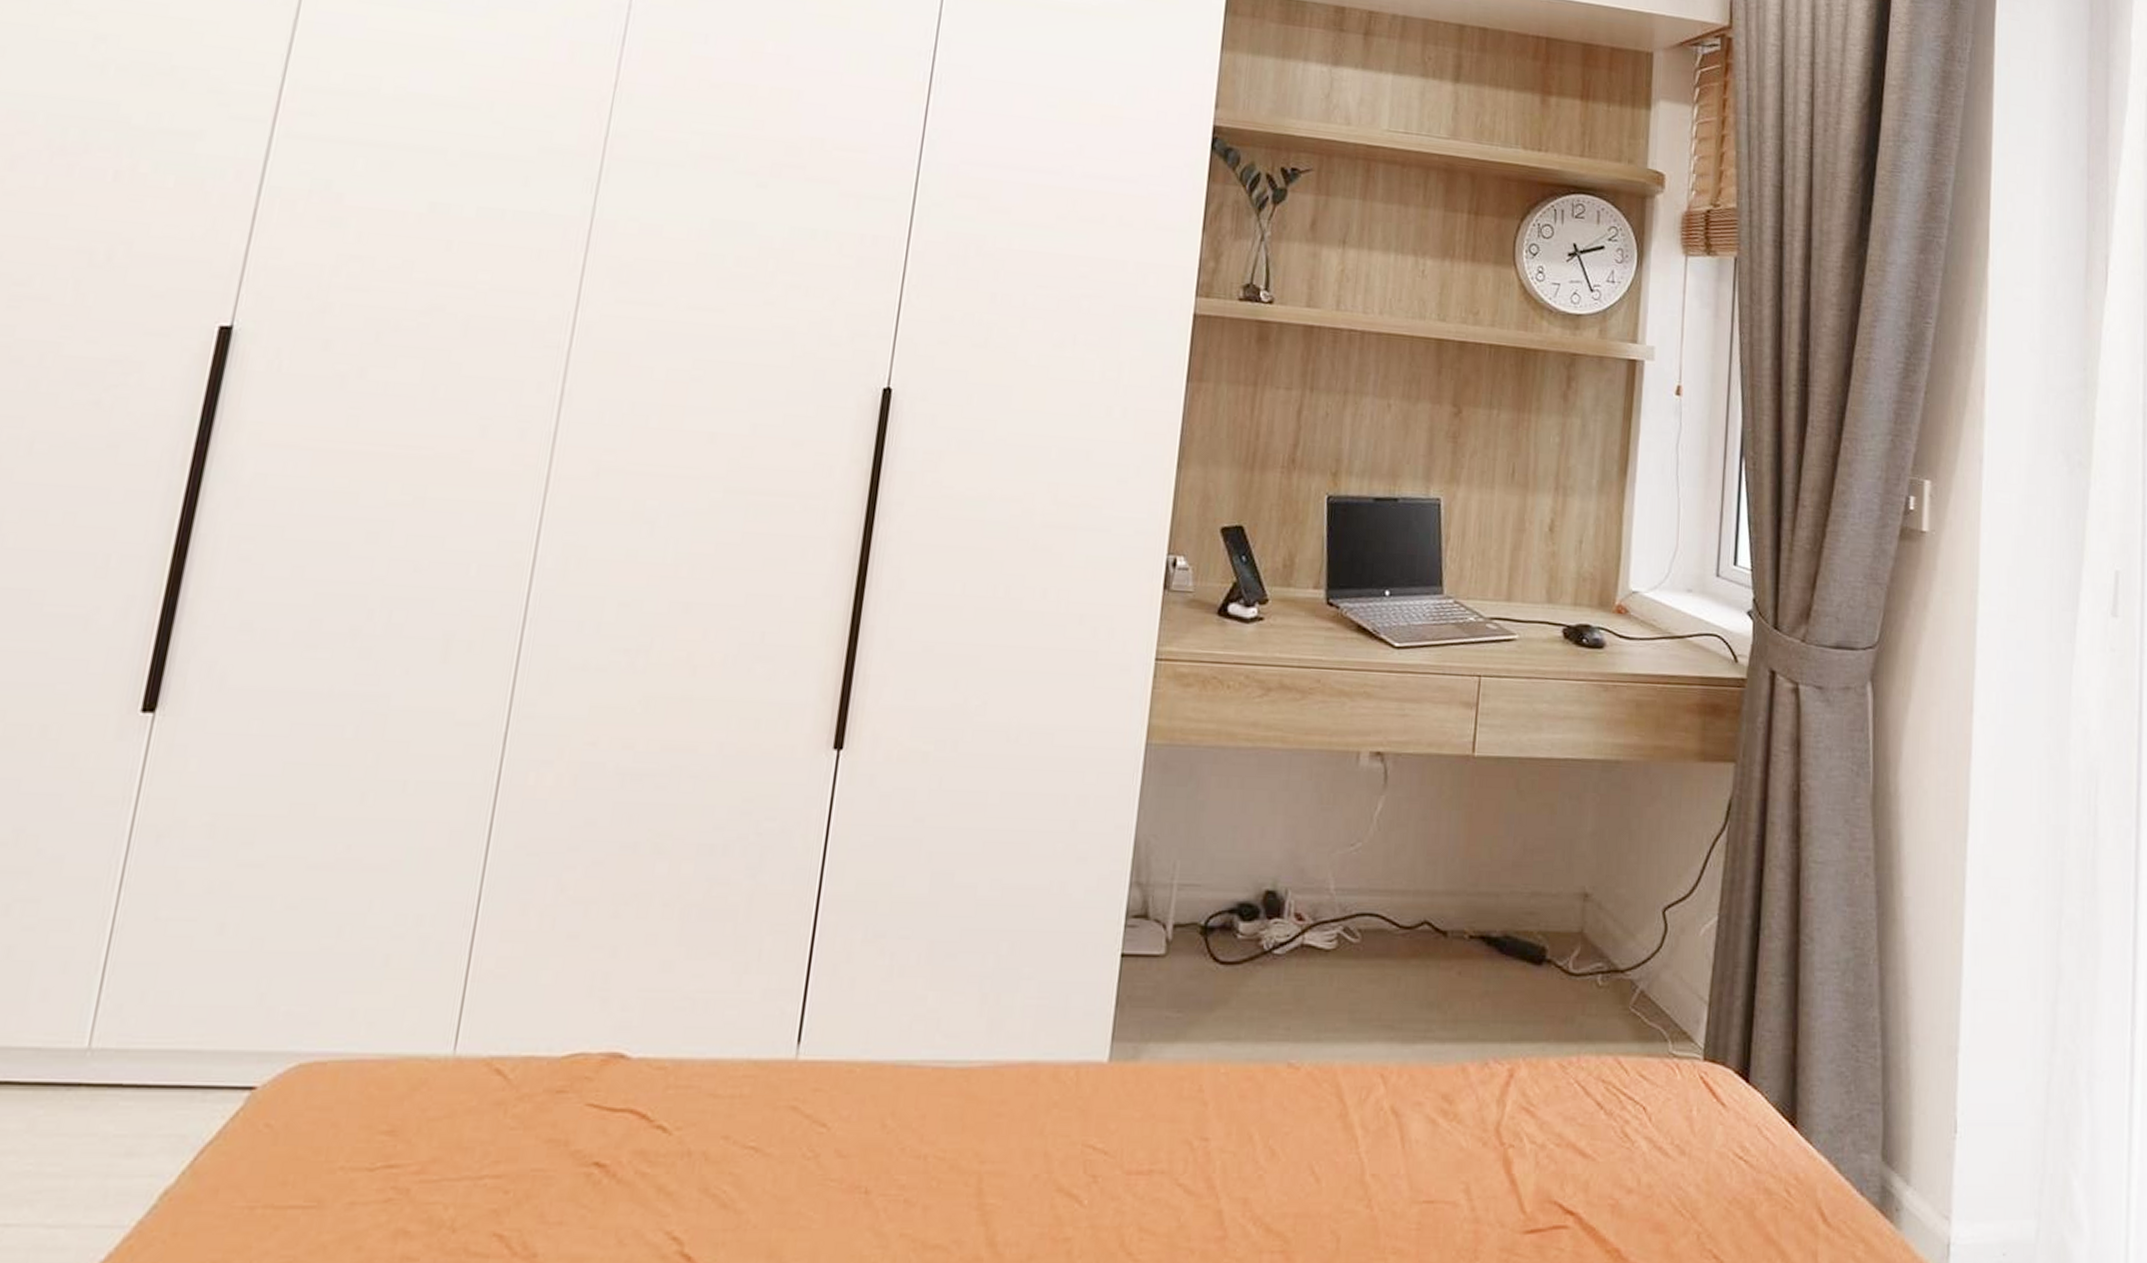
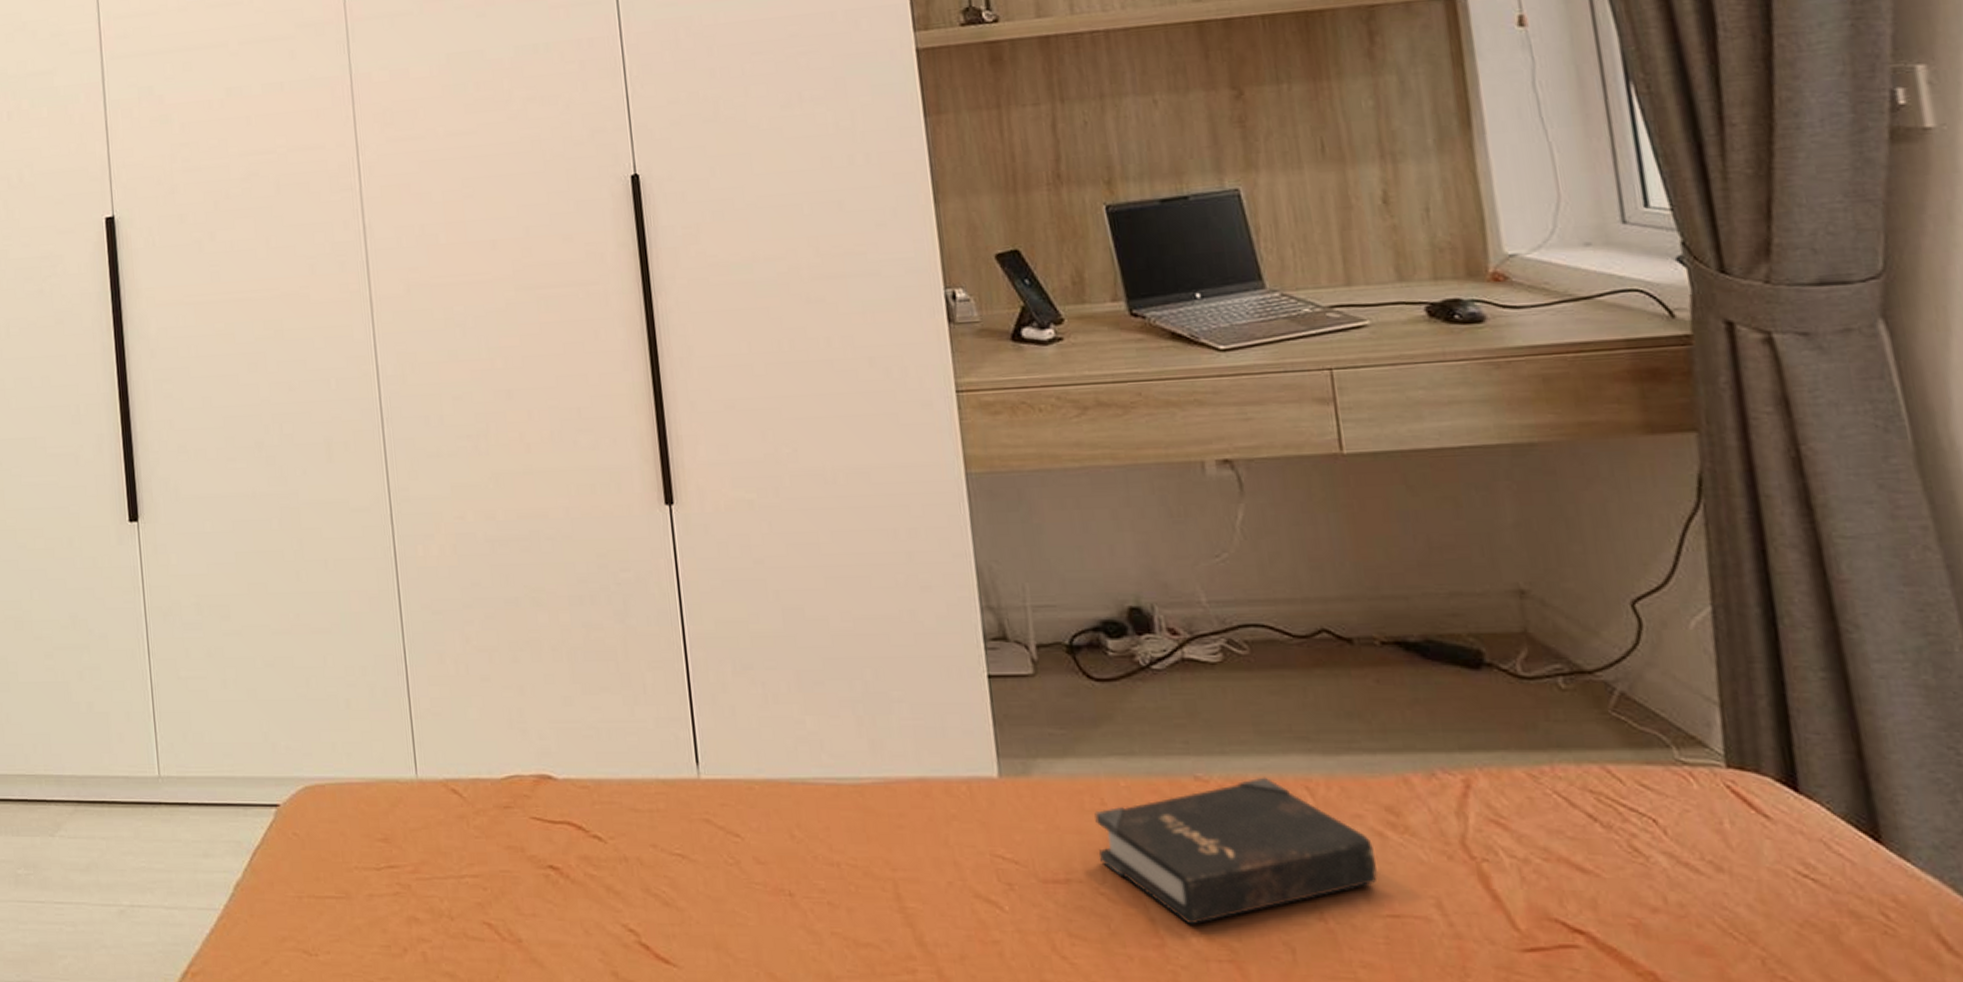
hardback book: none [1186,1064,1425,1216] -> present [1094,777,1378,925]

